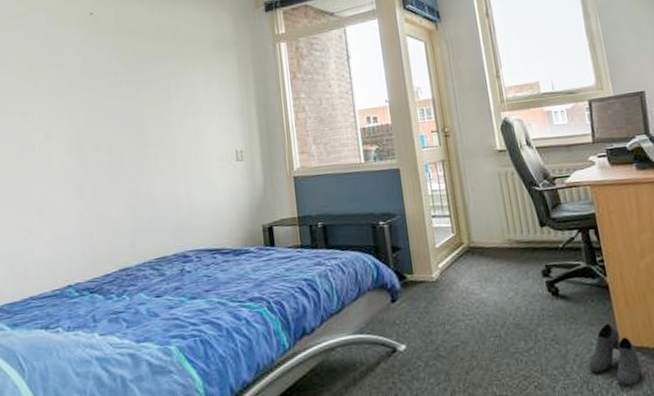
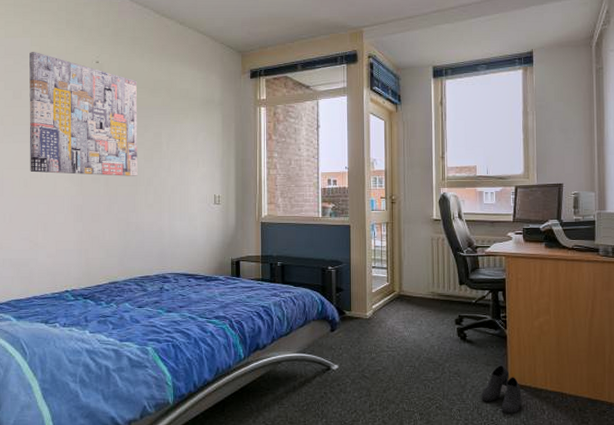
wall art: none [14,9,145,148] -> present [28,51,138,176]

